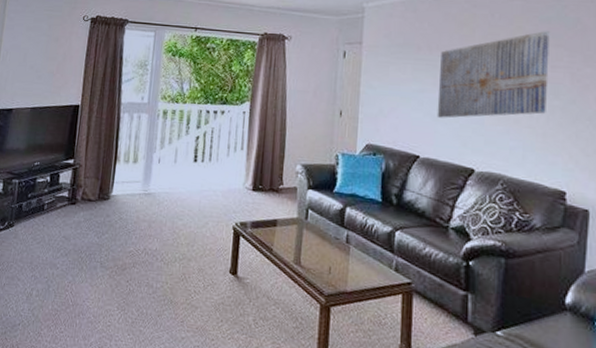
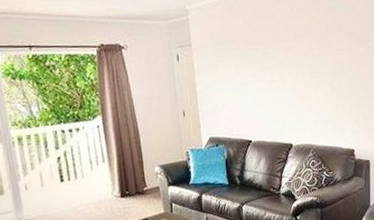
wall art: present [437,31,550,118] -> none [256,19,337,105]

